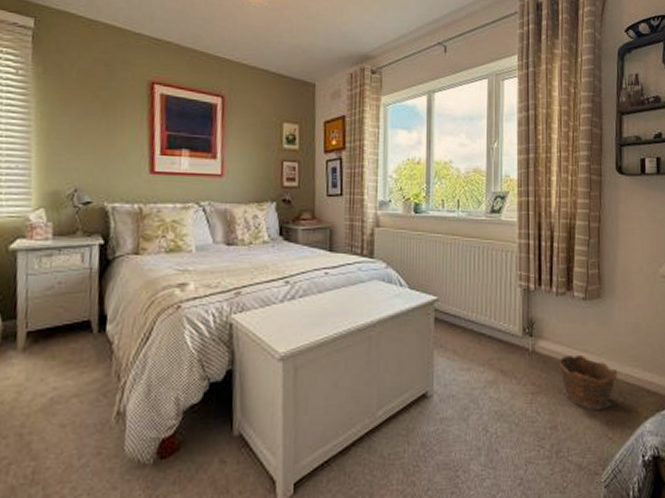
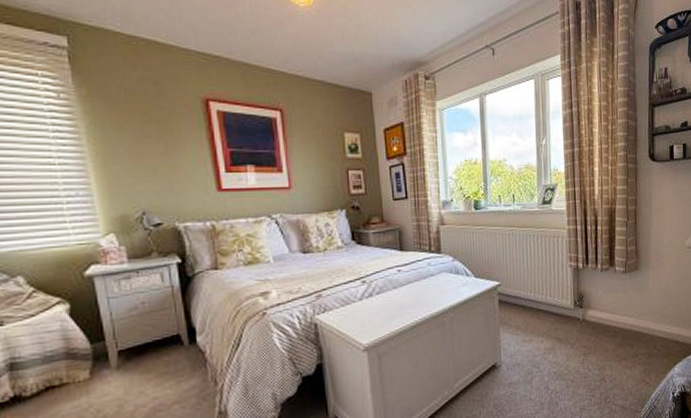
clay pot: present [559,354,619,410] -> none [605,318,654,362]

